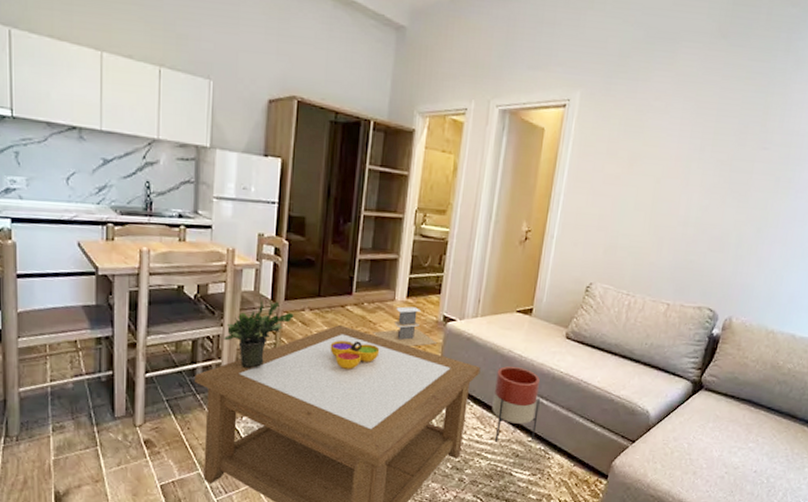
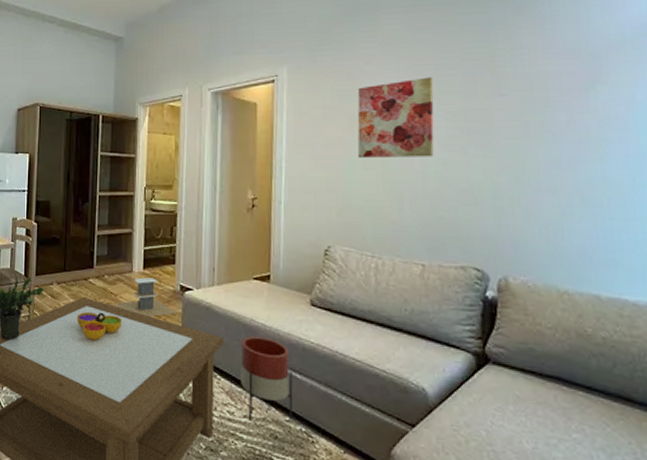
wall art: none [631,121,712,203] -> present [357,77,434,158]

